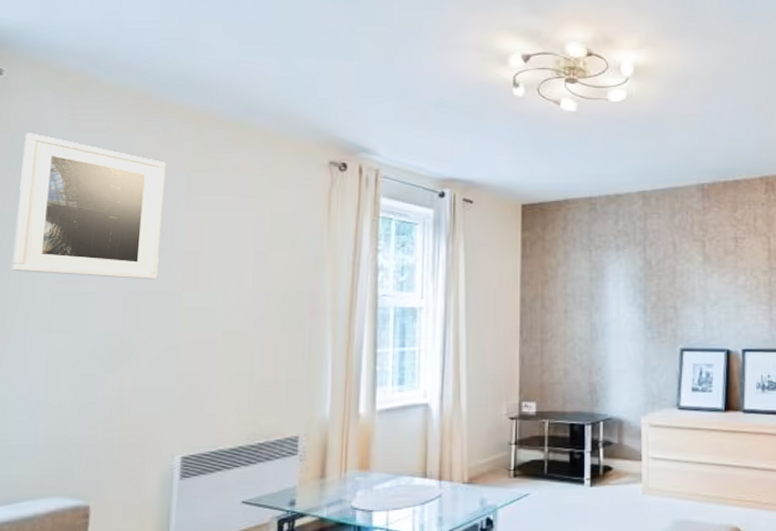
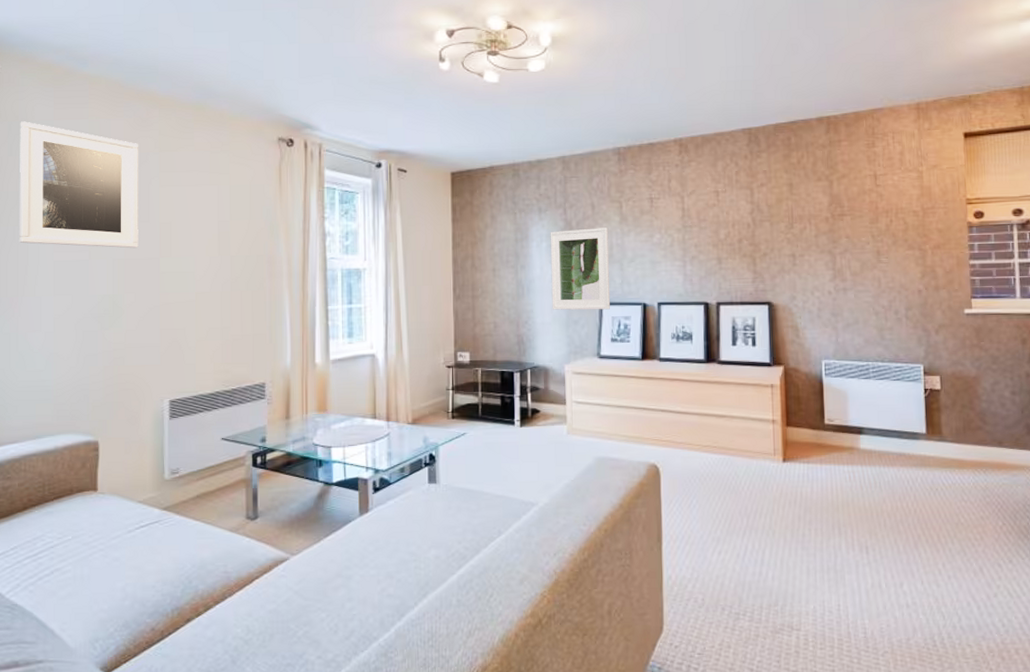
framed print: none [628,268,692,357] -> present [550,227,611,310]

